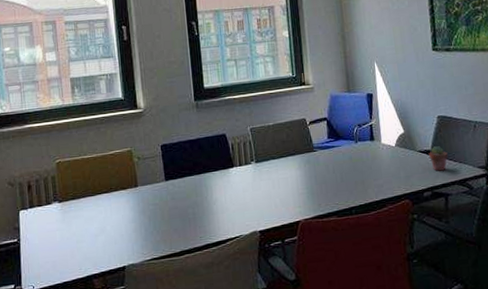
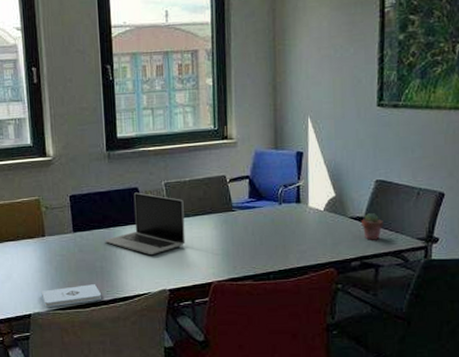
notepad: none [135,231,196,258] -> present [41,284,102,307]
laptop: none [196,138,273,198] -> present [105,192,186,255]

